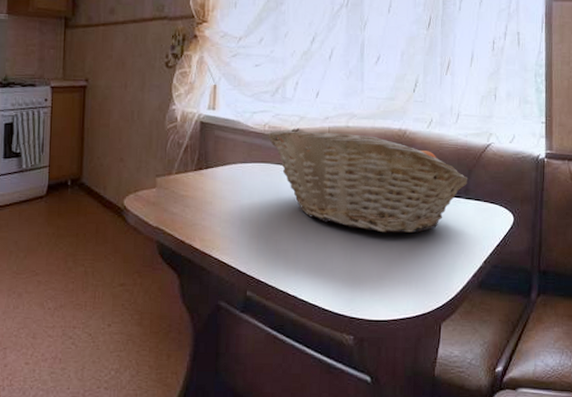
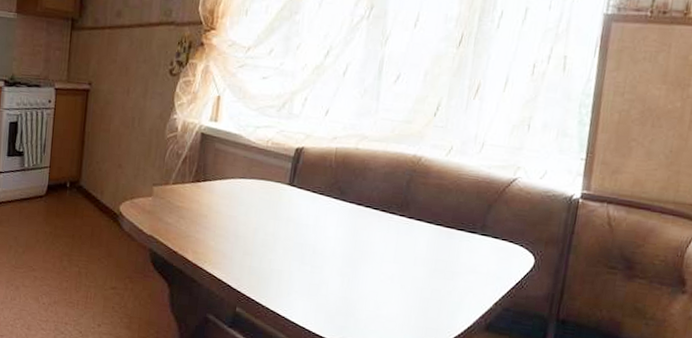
fruit basket: present [268,130,468,234] -> none [270,147,487,266]

